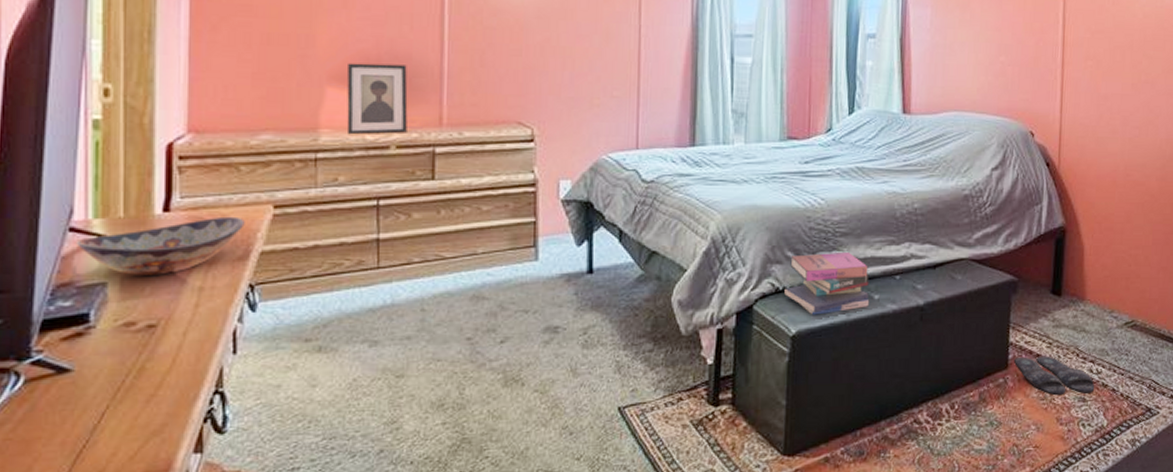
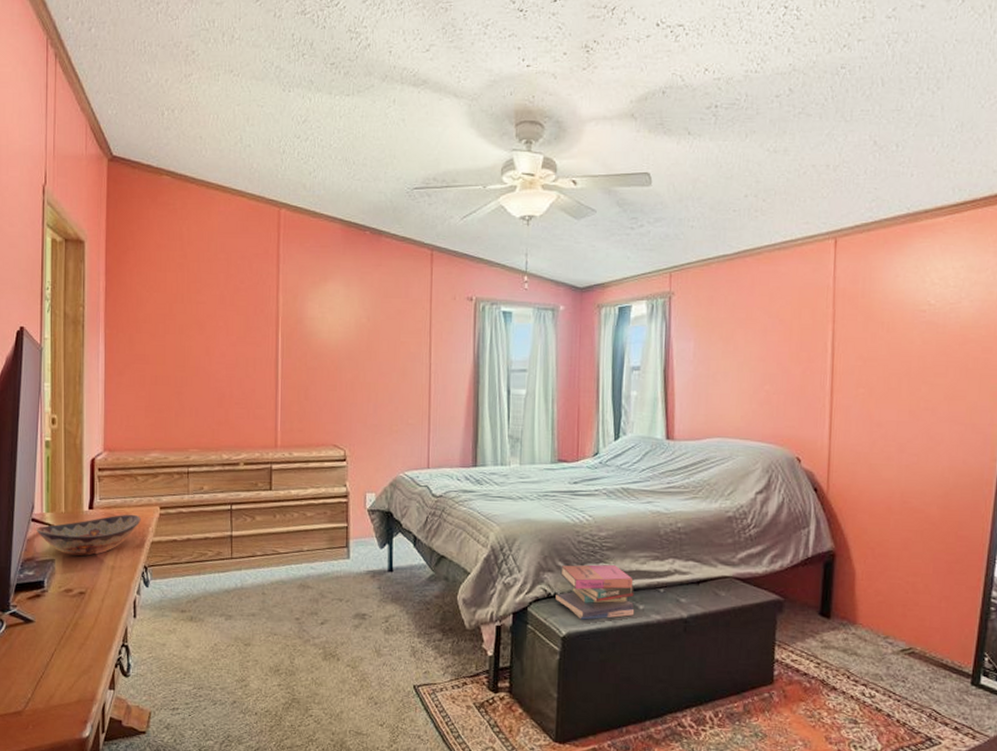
picture frame: present [346,62,408,135] -> none [209,398,252,454]
slippers: present [1014,356,1095,396] -> none [780,674,868,716]

